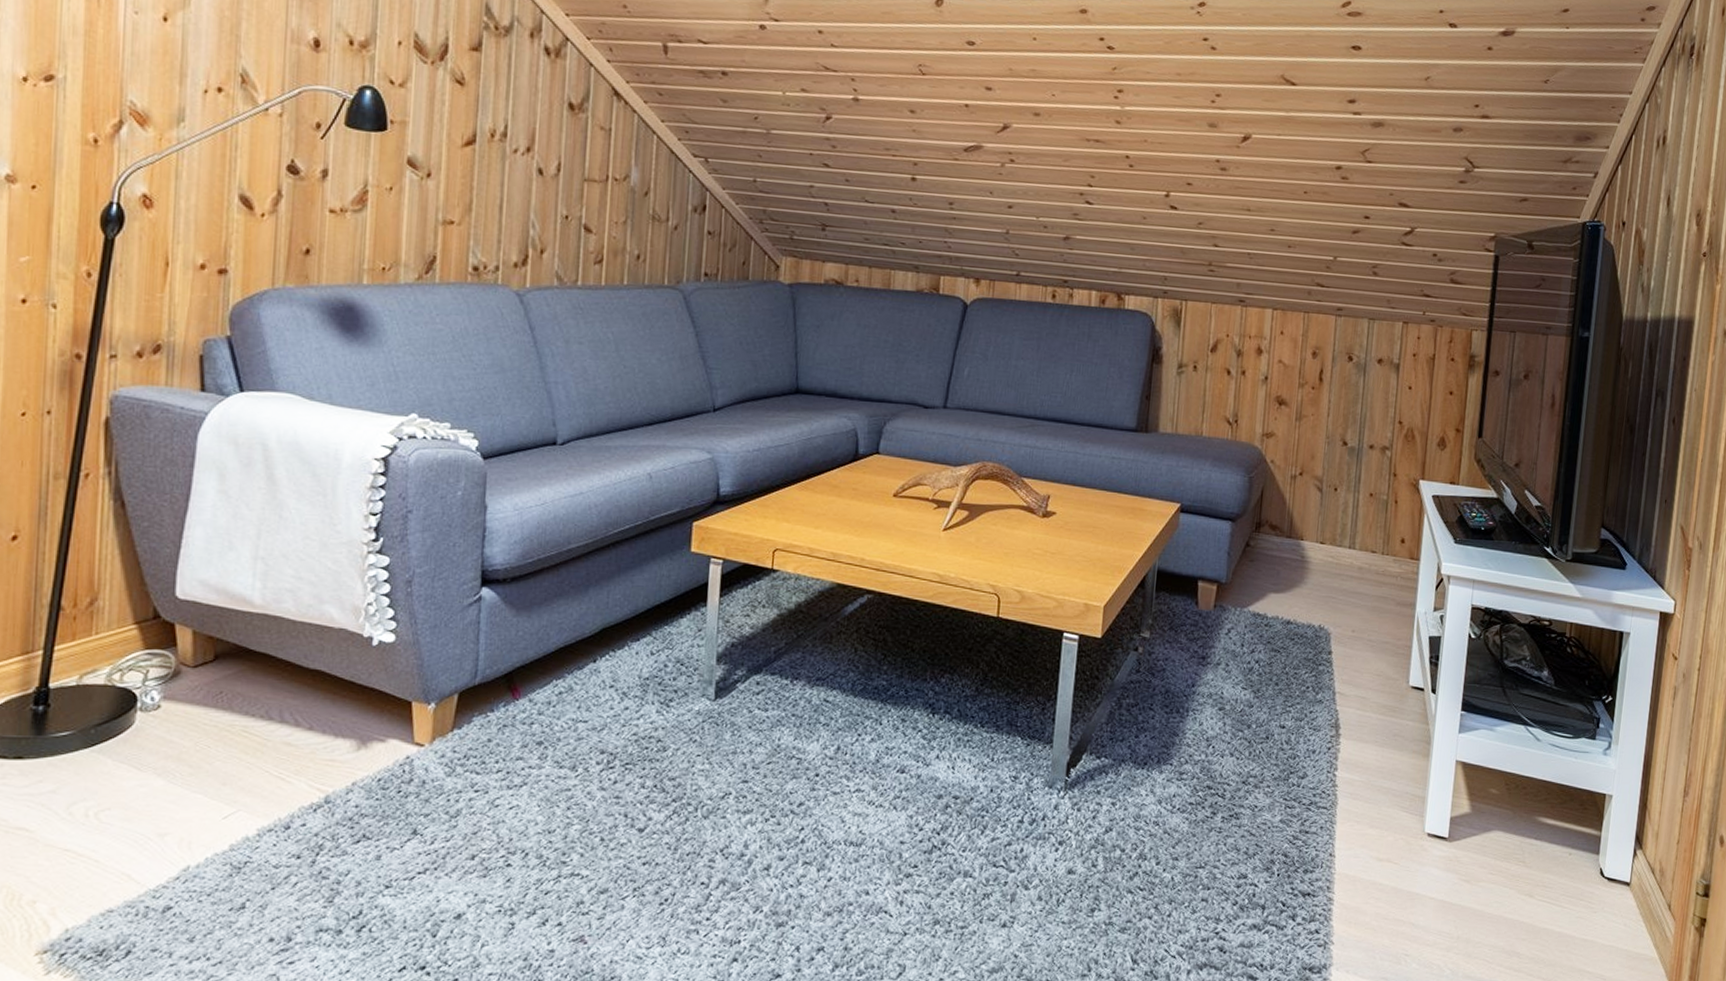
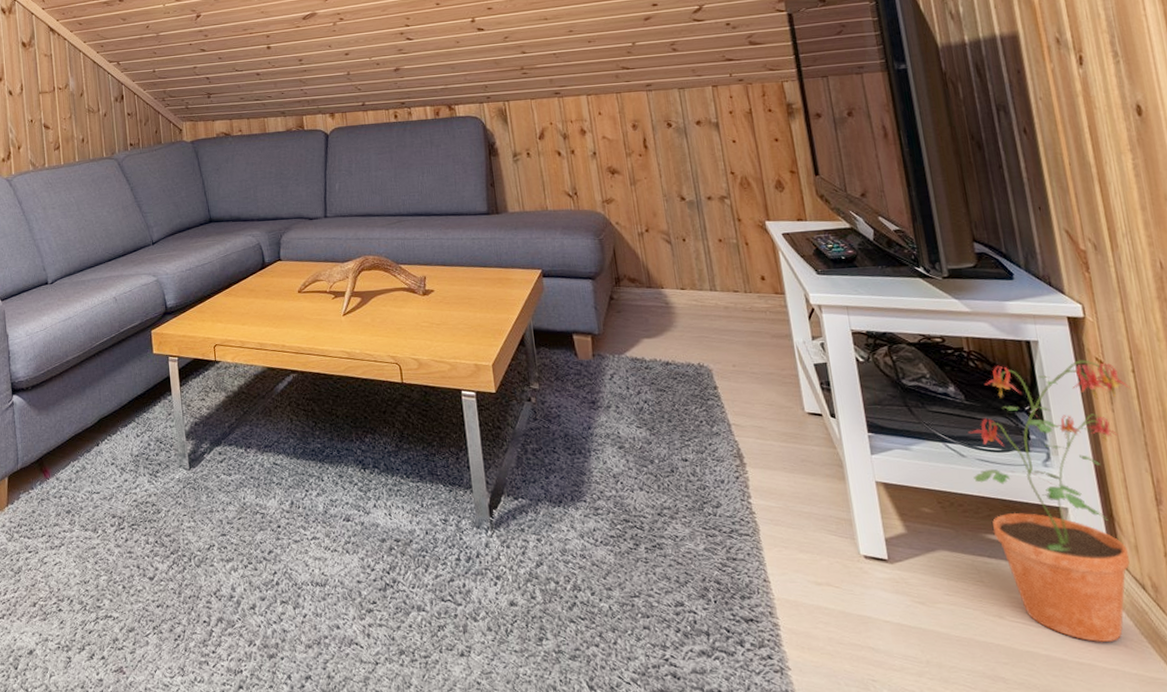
potted plant: none [1542,653,1694,922] -> present [968,359,1133,643]

